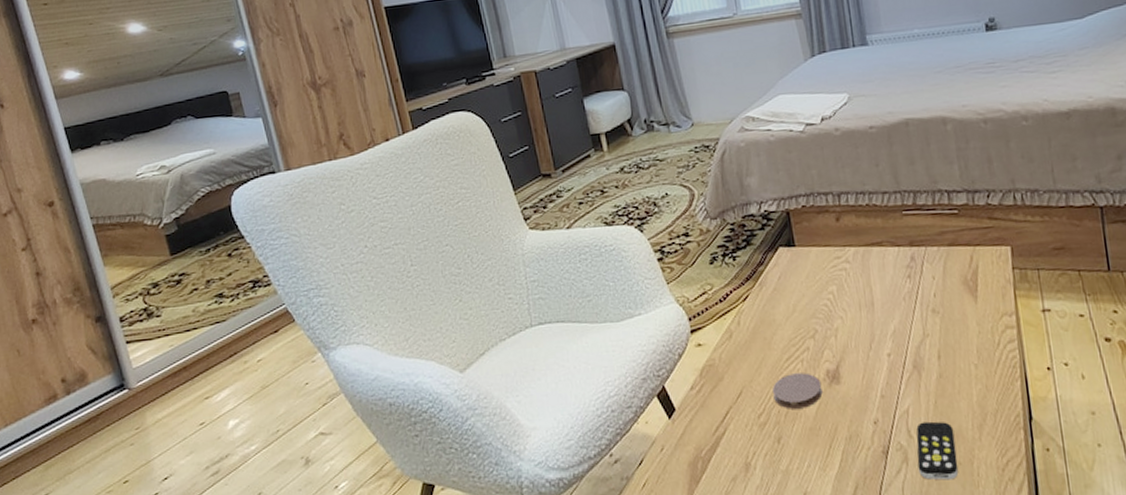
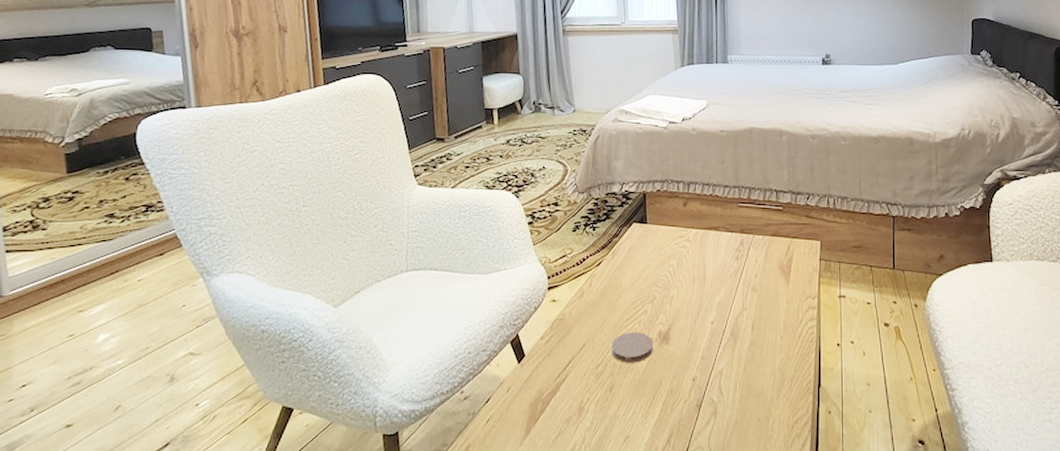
remote control: present [916,421,959,480] -> none [724,382,757,433]

